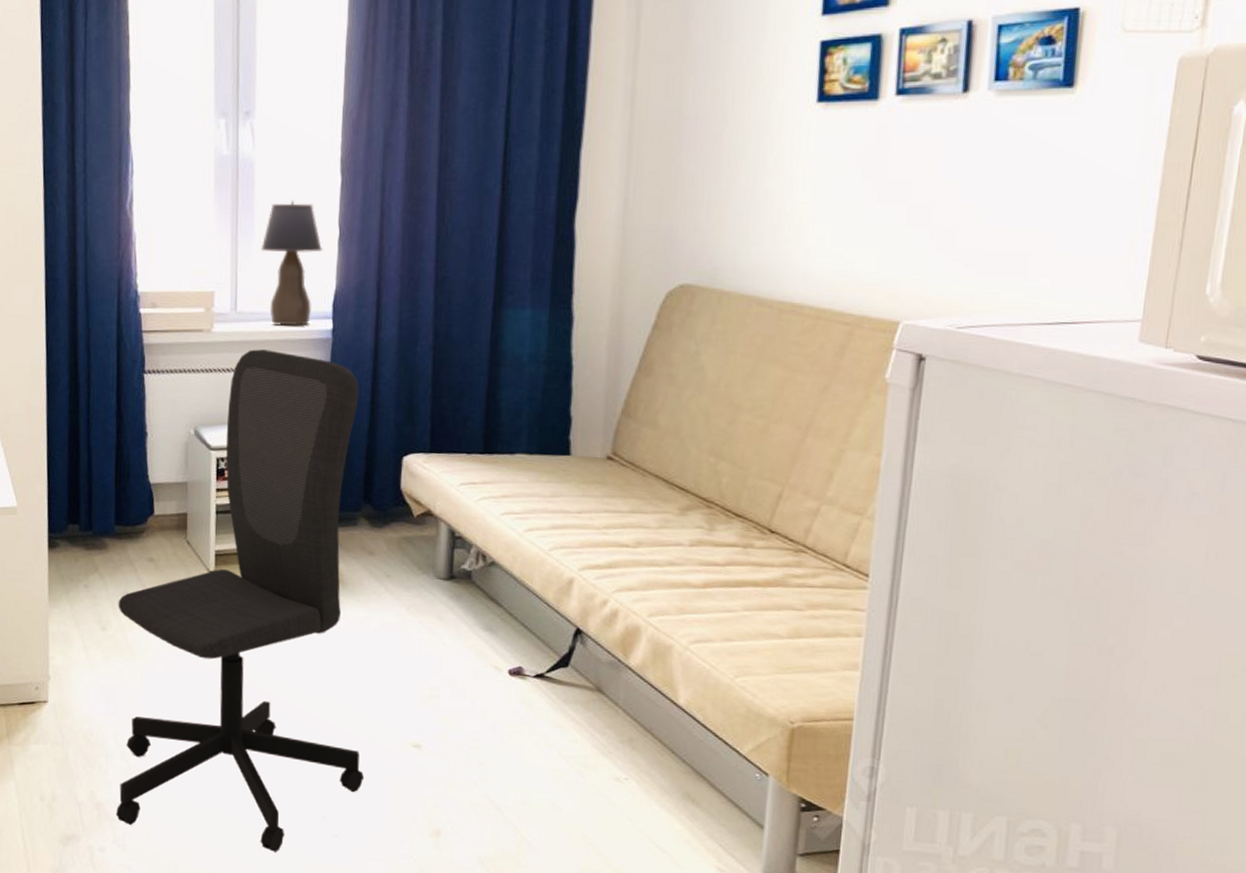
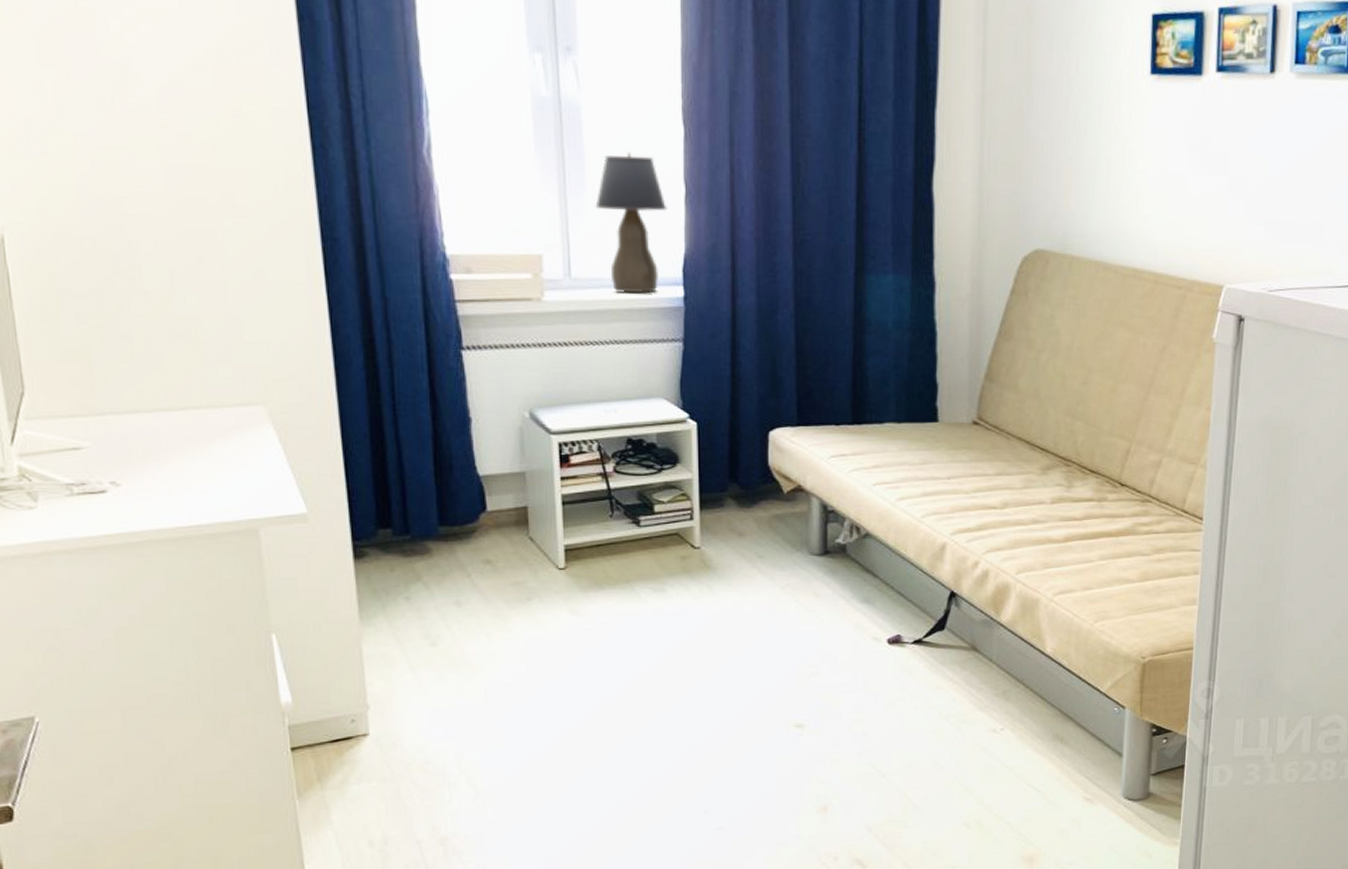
office chair: present [116,349,365,852] -> none [449,320,747,856]

